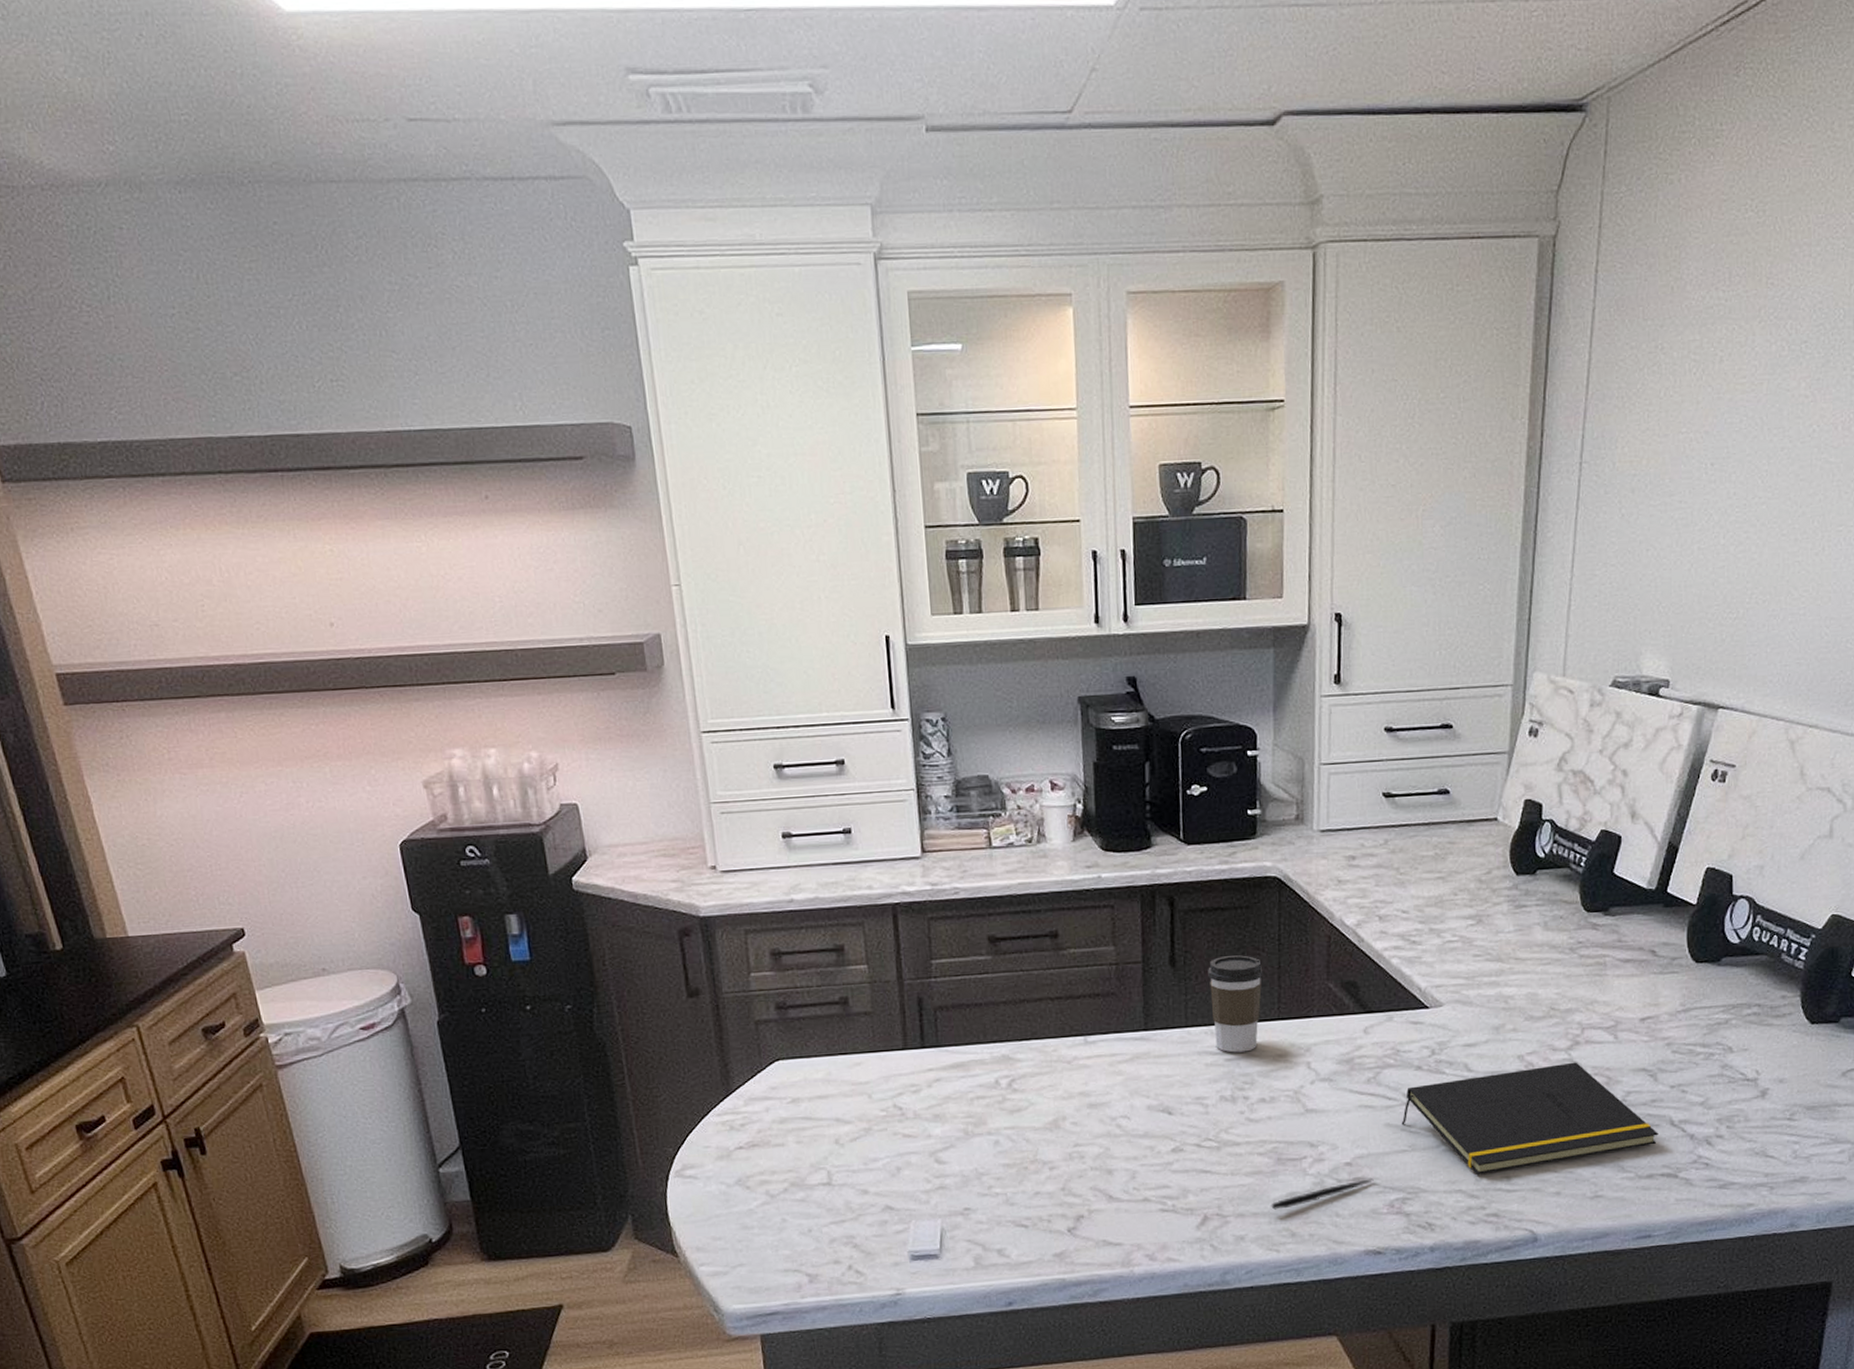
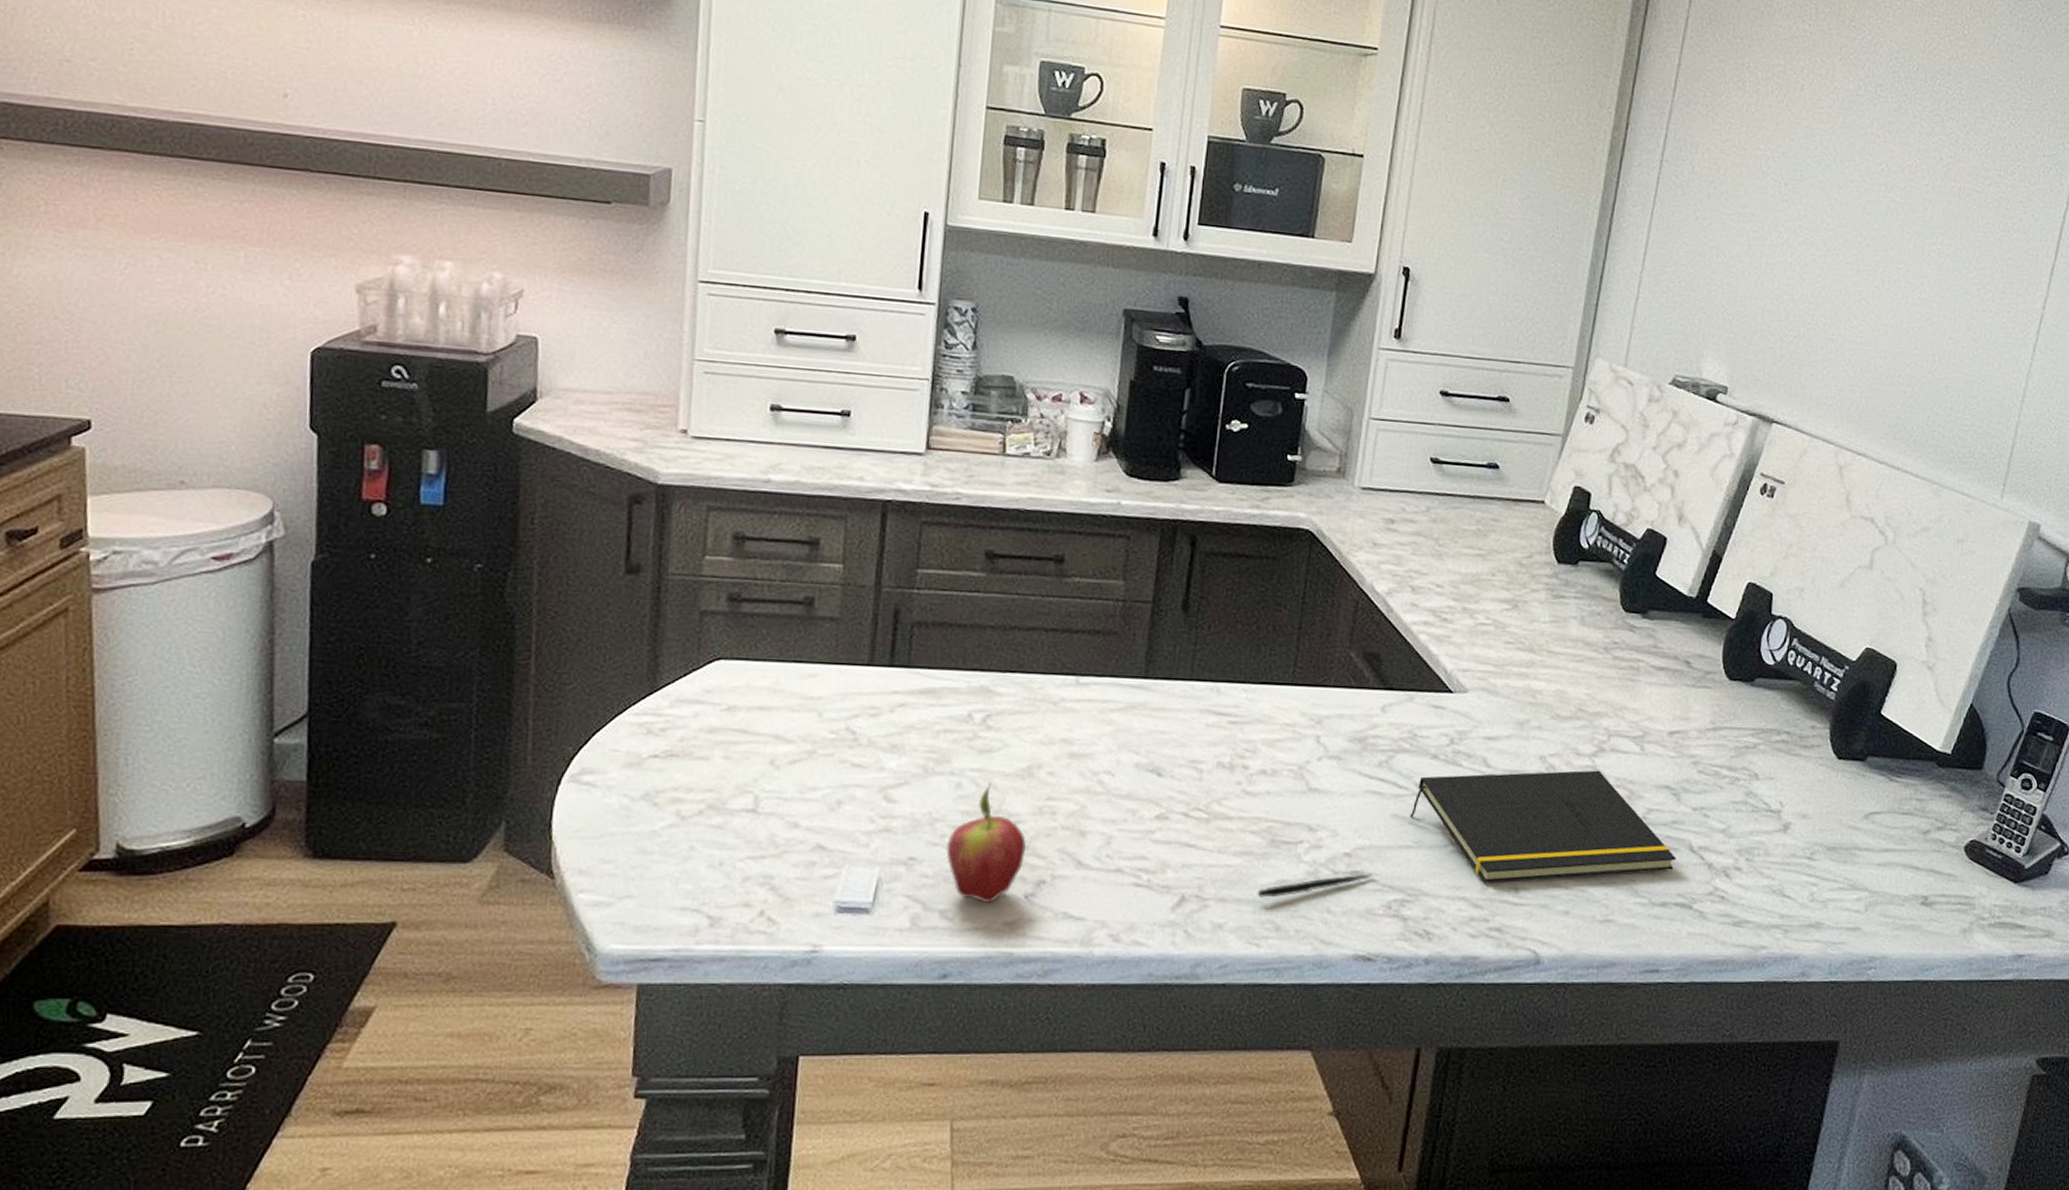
fruit: none [994,1137,1063,1239] -> present [946,782,1027,903]
coffee cup: present [1208,955,1264,1053] -> none [1220,608,1282,716]

